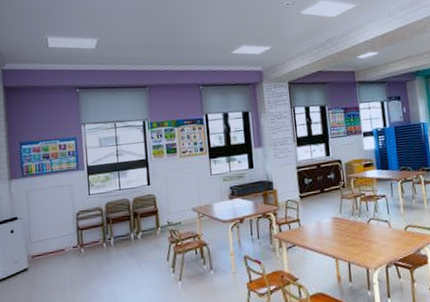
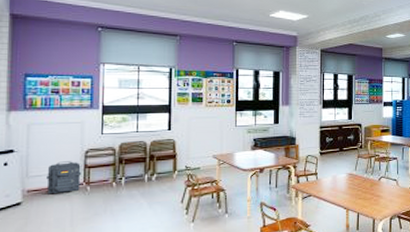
backpack: none [46,224,76,259] -> present [46,161,82,195]

